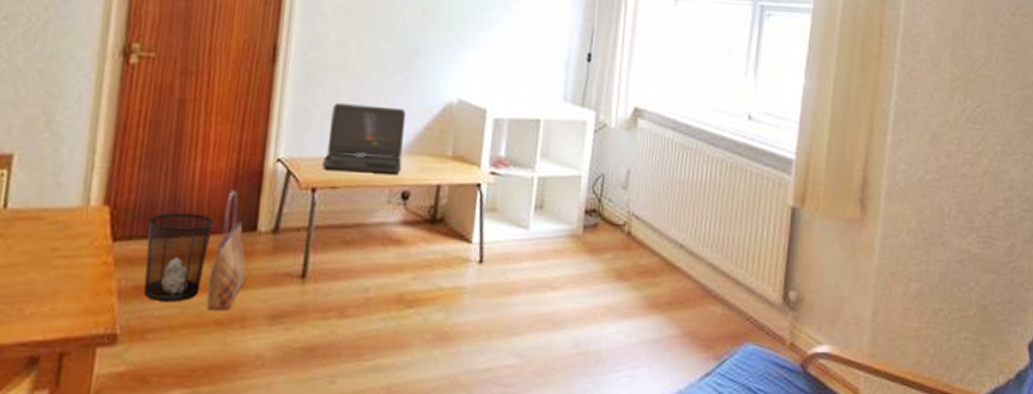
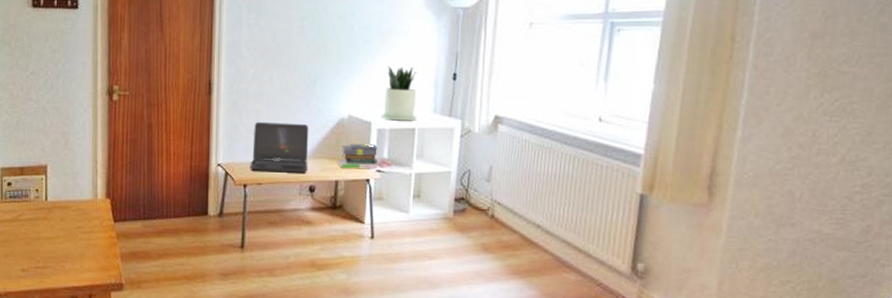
waste bin: present [143,213,215,303] -> none [135,203,179,264]
tote bag: present [206,190,246,309] -> none [178,187,203,269]
books: none [439,137,493,171] -> present [336,144,377,169]
planter: none [498,40,544,110] -> present [380,66,418,121]

